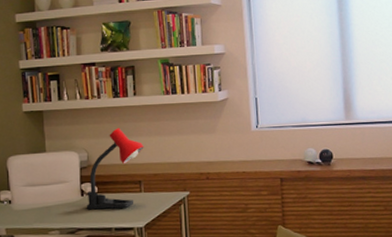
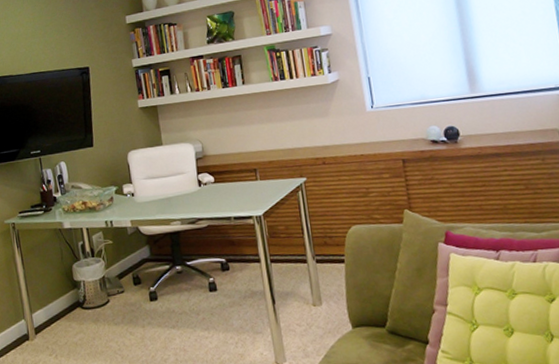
desk lamp: present [86,128,144,210] -> none [204,117,257,199]

